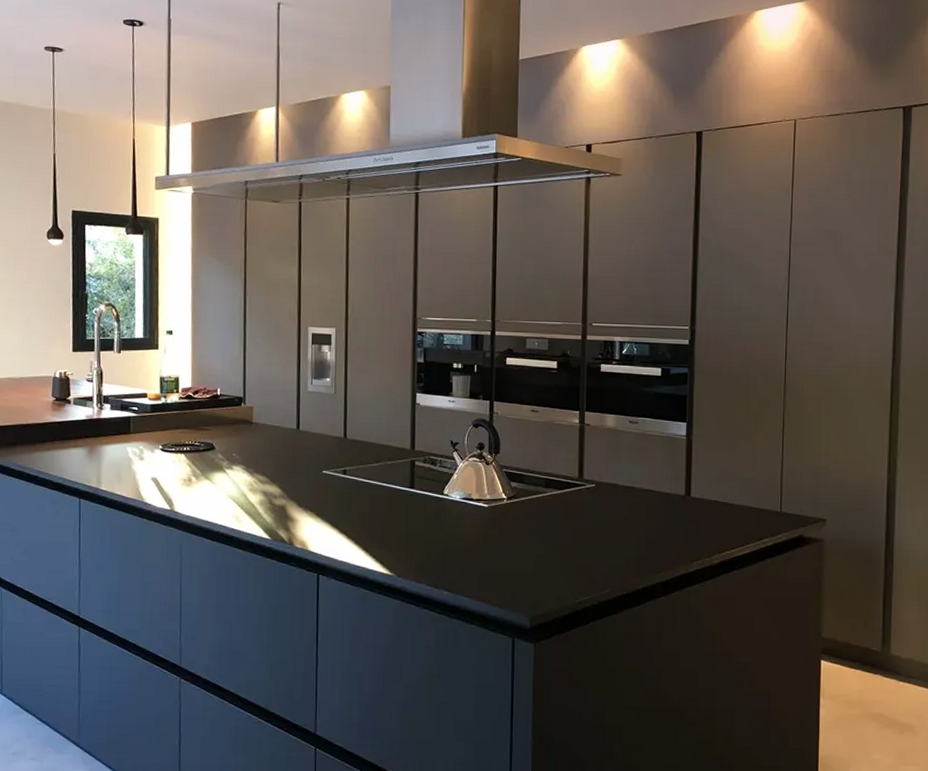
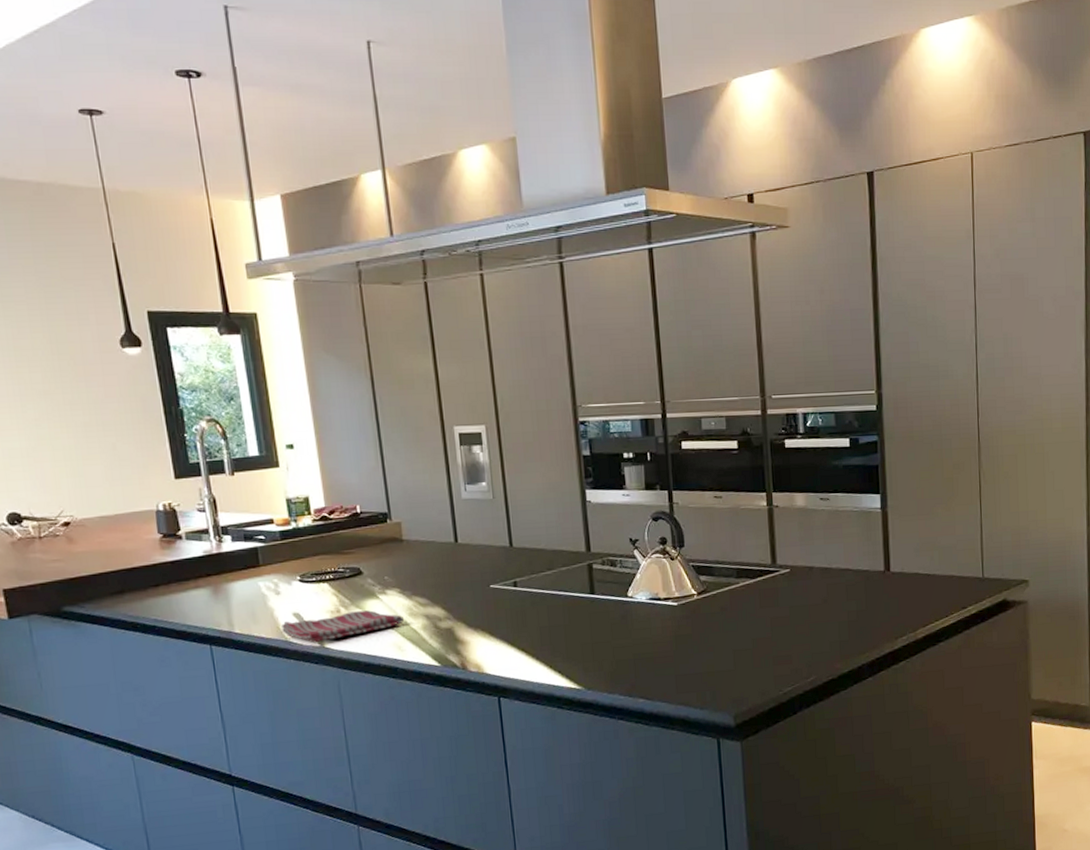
dish towel: none [140,482,244,507] -> present [280,610,404,644]

